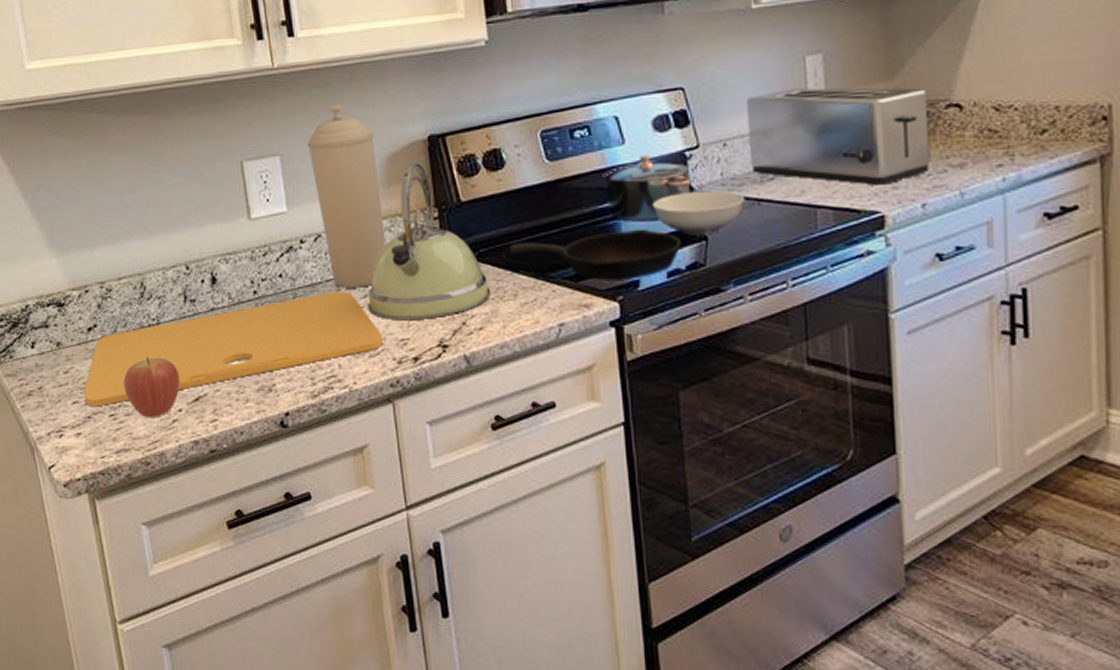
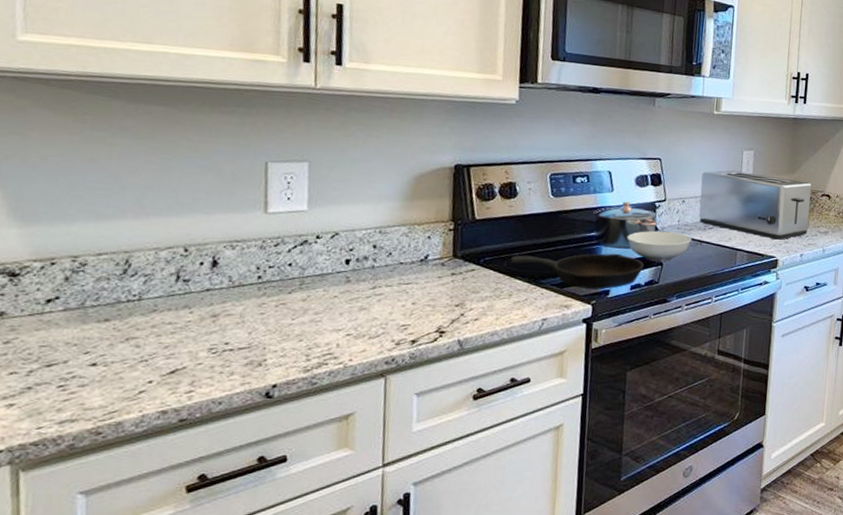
cutting board: present [84,291,383,407] -> none [26,281,385,378]
fruit: present [124,356,180,417] -> none [82,329,157,388]
canister: present [308,105,386,288] -> none [339,128,406,280]
kettle: present [368,163,491,321] -> none [374,184,490,310]

